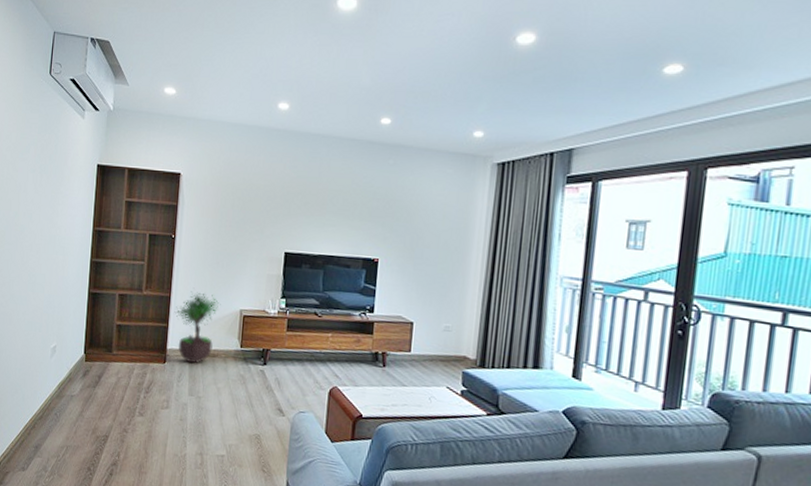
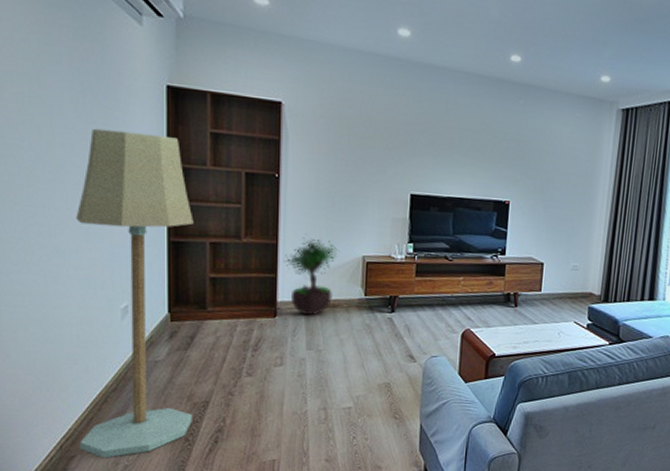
floor lamp: none [13,201,108,478] -> present [76,128,194,458]

